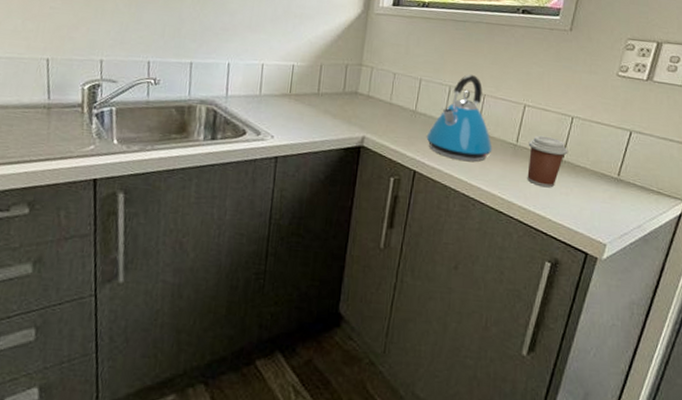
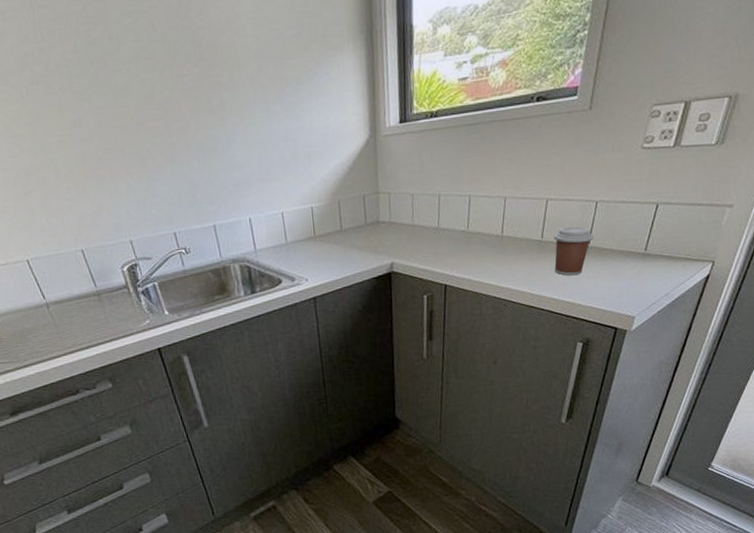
kettle: present [426,74,493,162] -> none [452,179,518,267]

